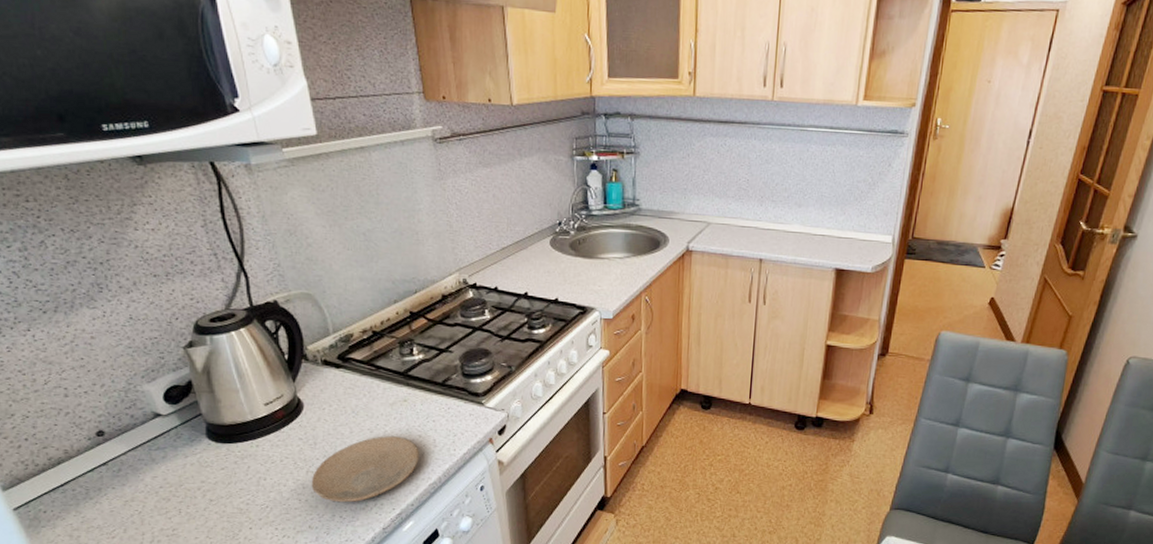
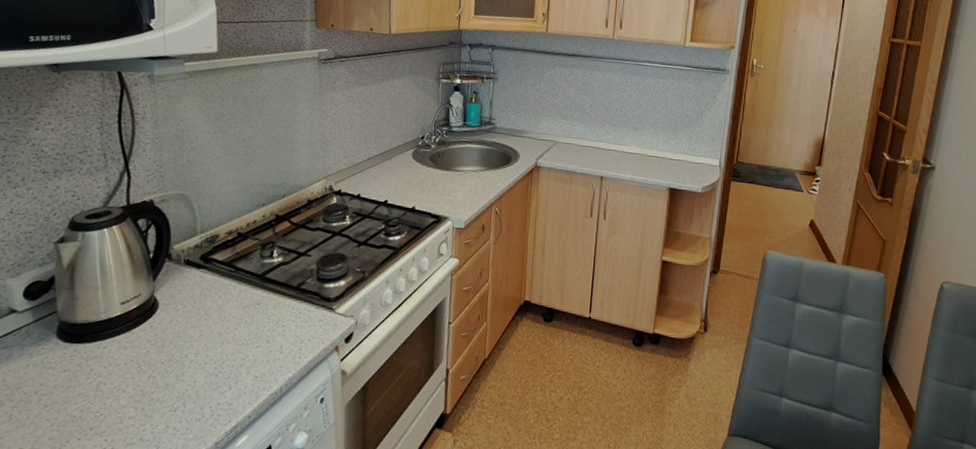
plate: present [311,436,419,503] -> none [150,340,265,413]

